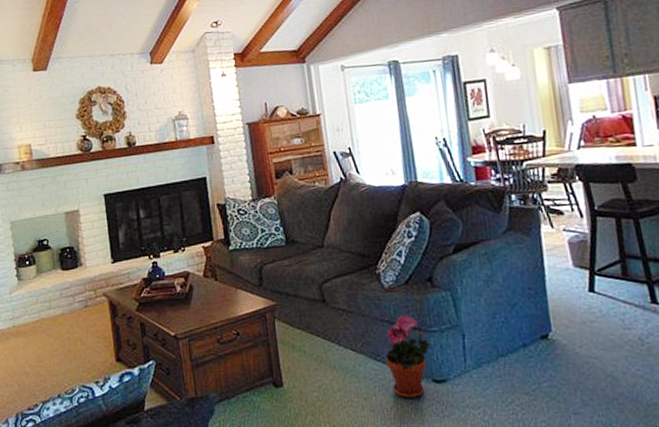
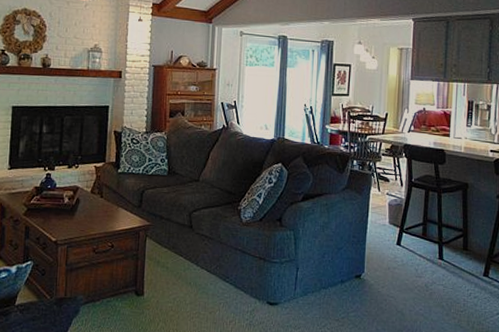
potted plant: present [385,315,431,398] -> none [232,247,271,315]

